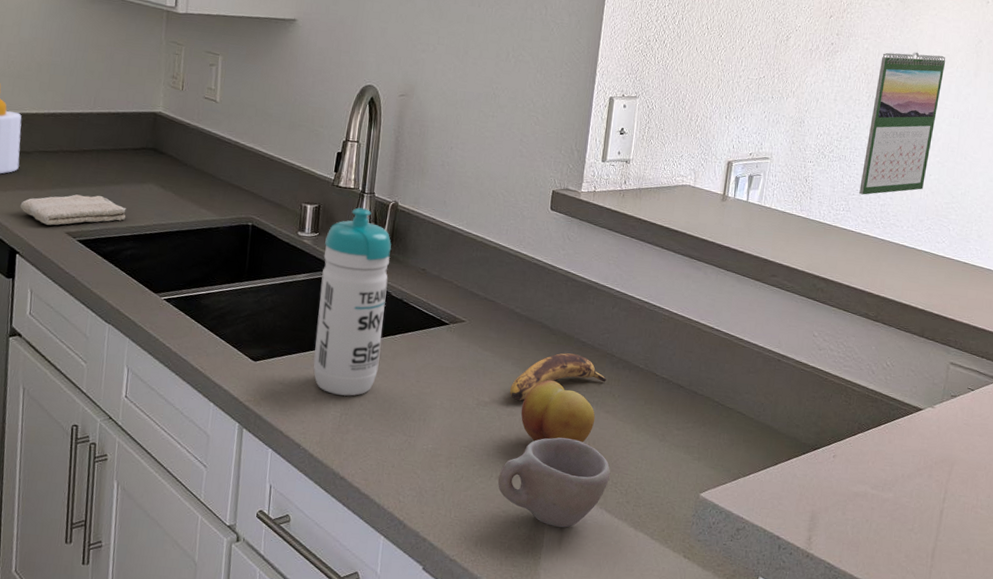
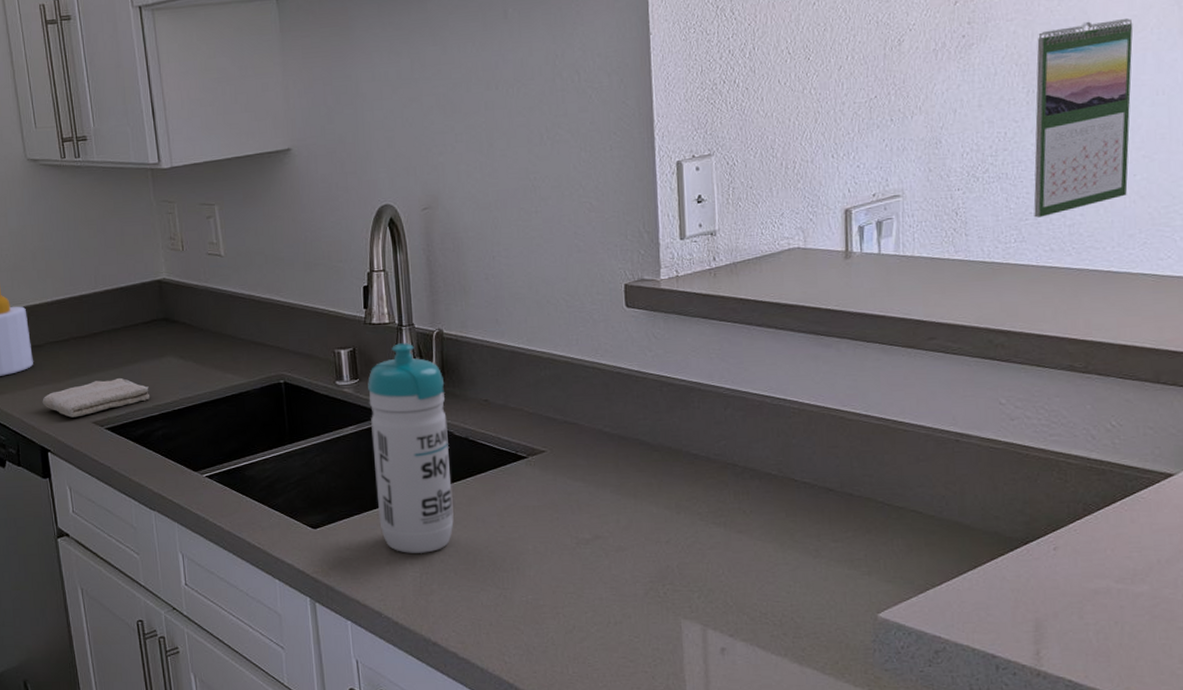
cup: present [497,437,611,528] -> none [617,569,757,673]
banana: present [510,353,607,401] -> none [614,470,733,533]
fruit: present [521,379,596,443] -> none [631,503,726,577]

